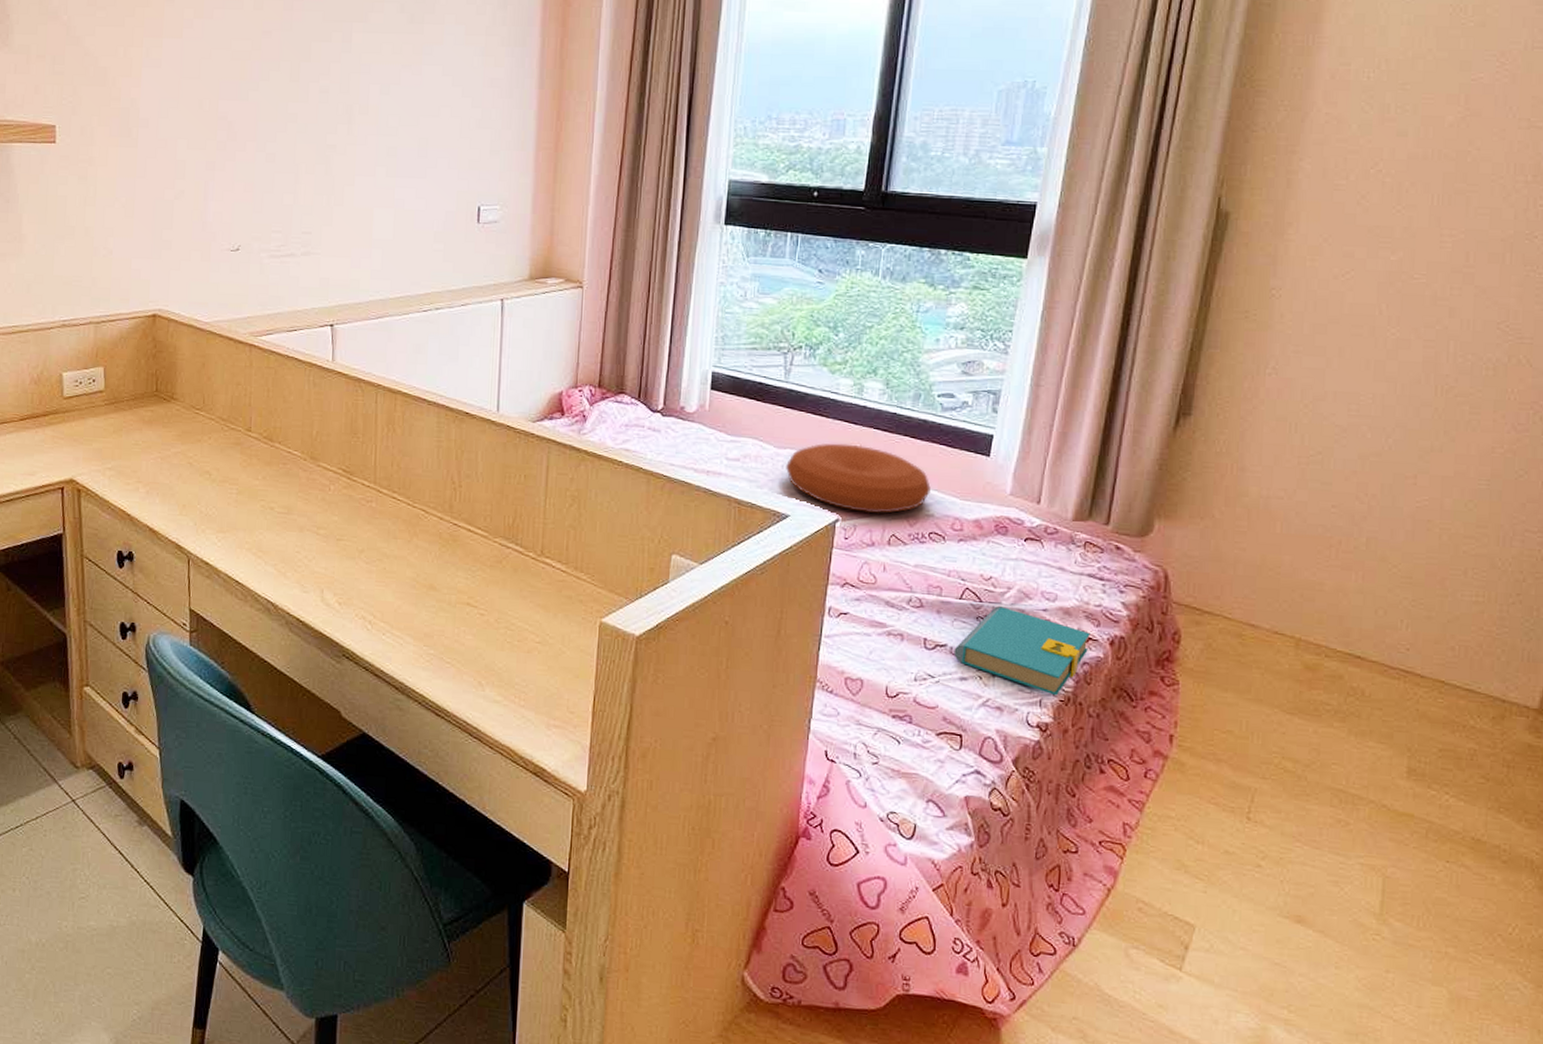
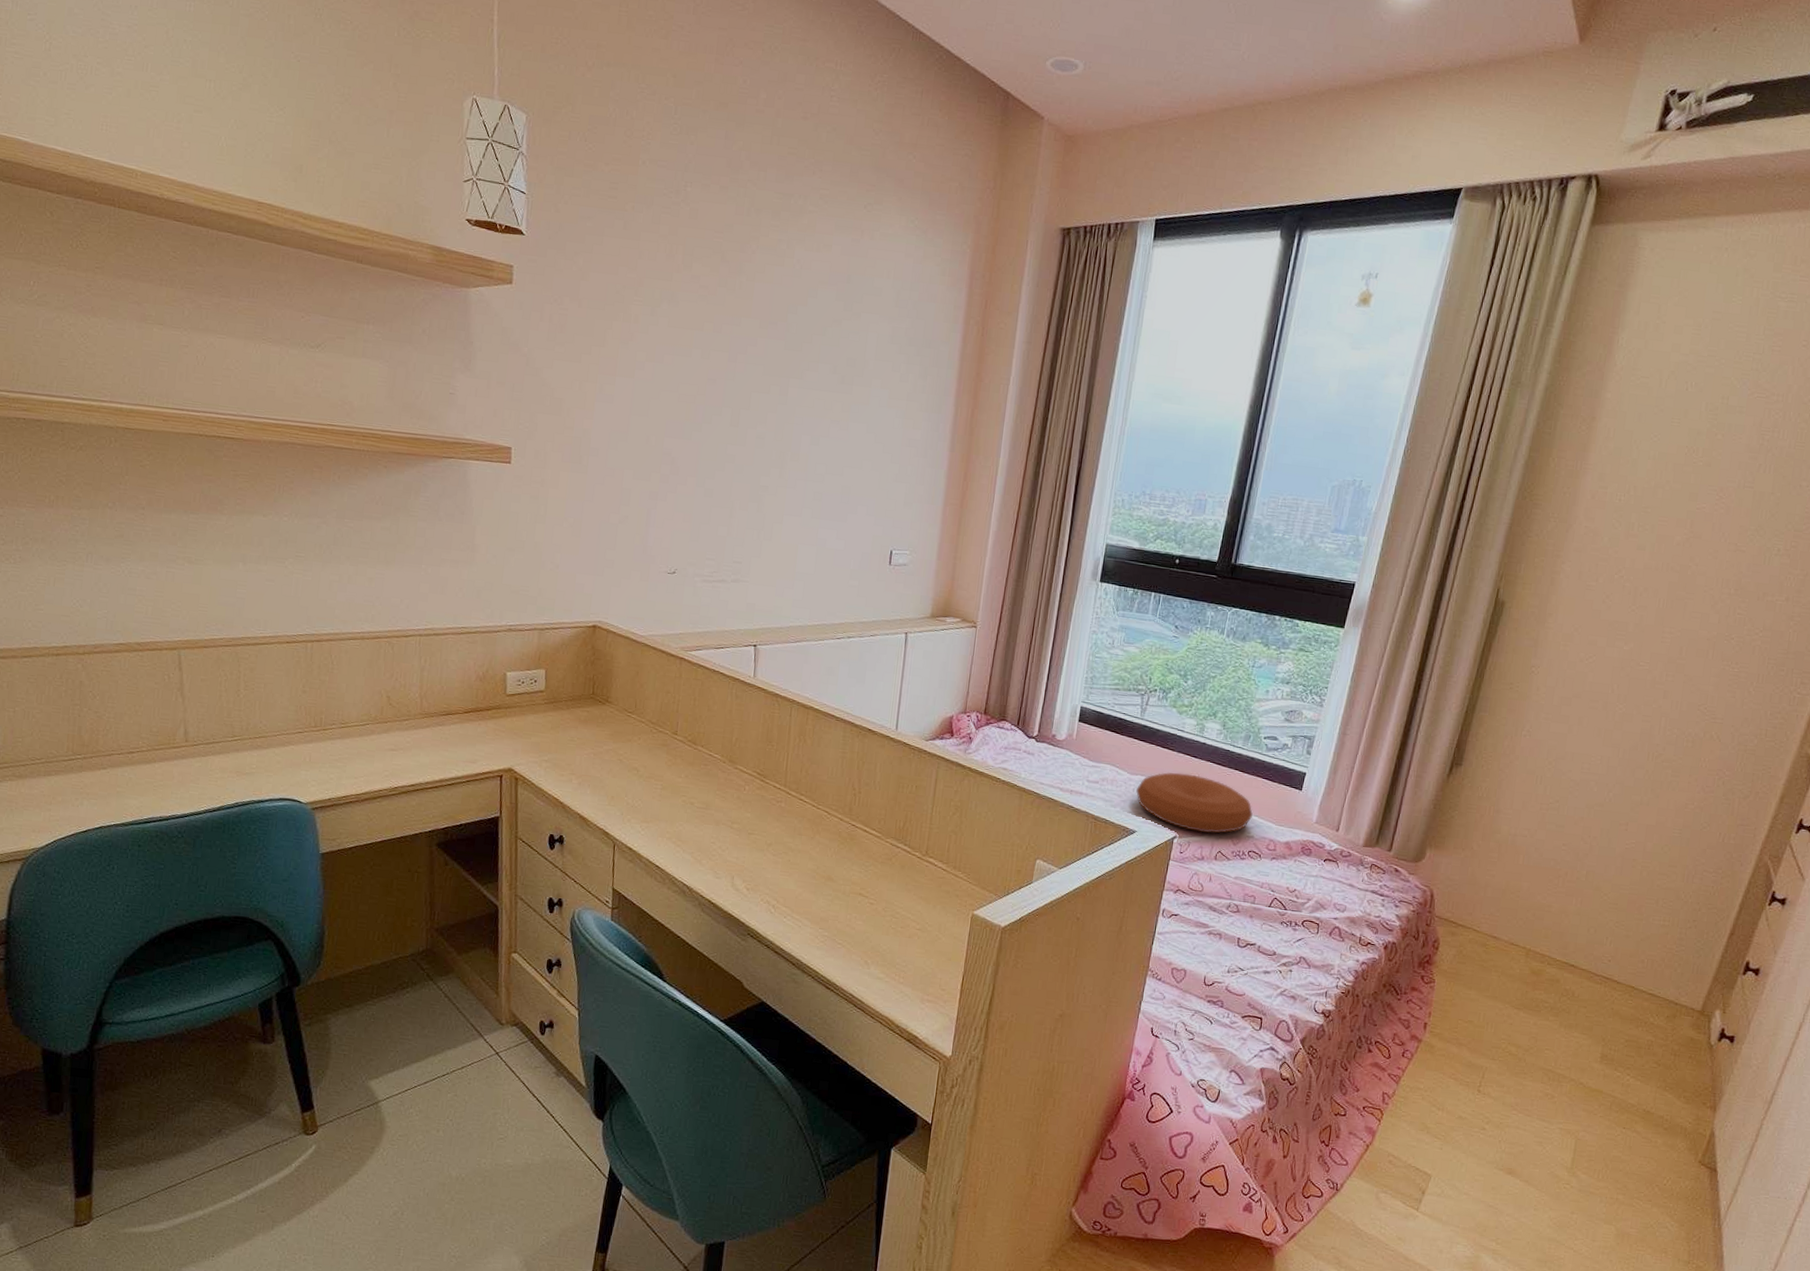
book: present [954,606,1090,696] -> none [1261,914,1370,989]

